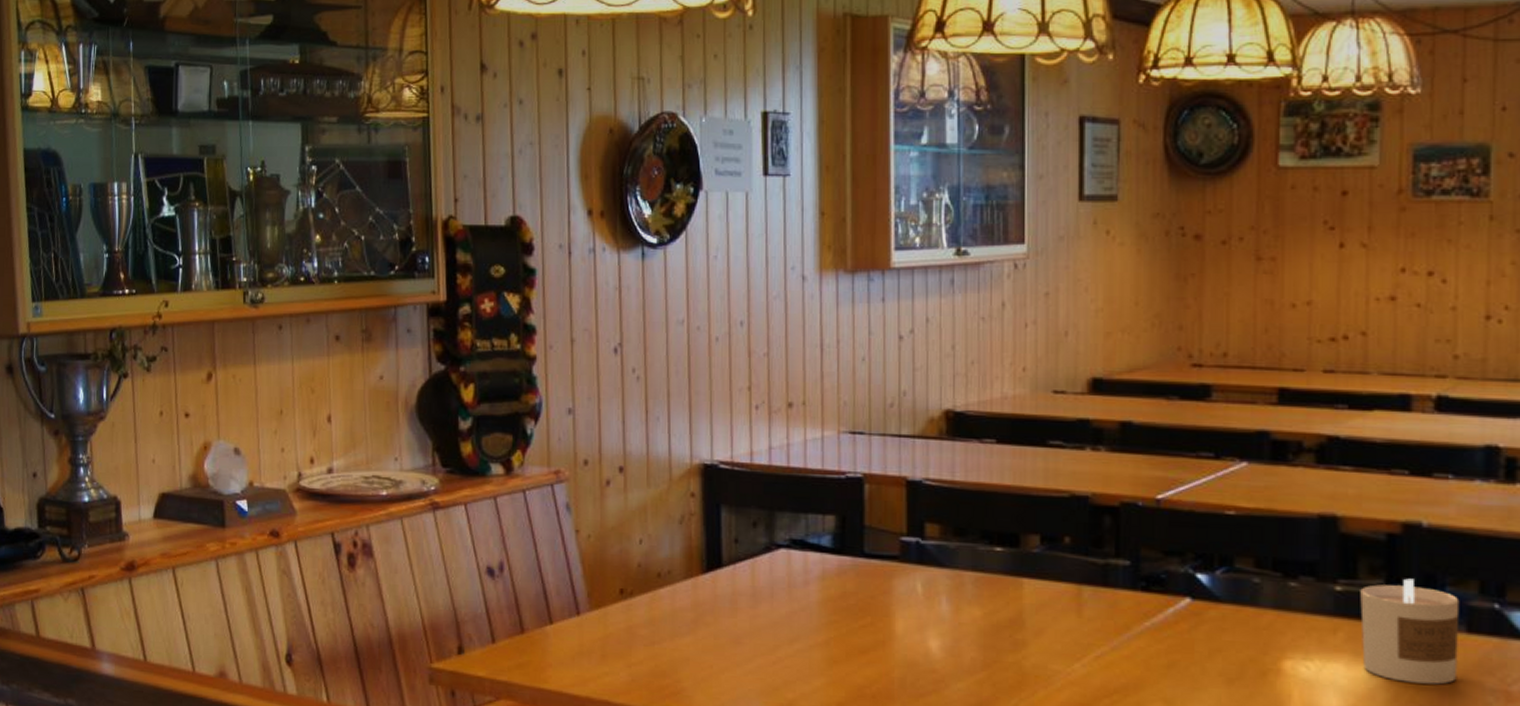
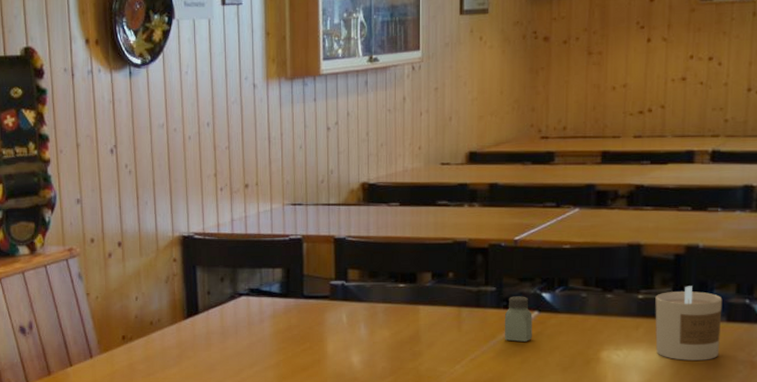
saltshaker: none [1142,574,1183,640] -> present [504,296,532,343]

